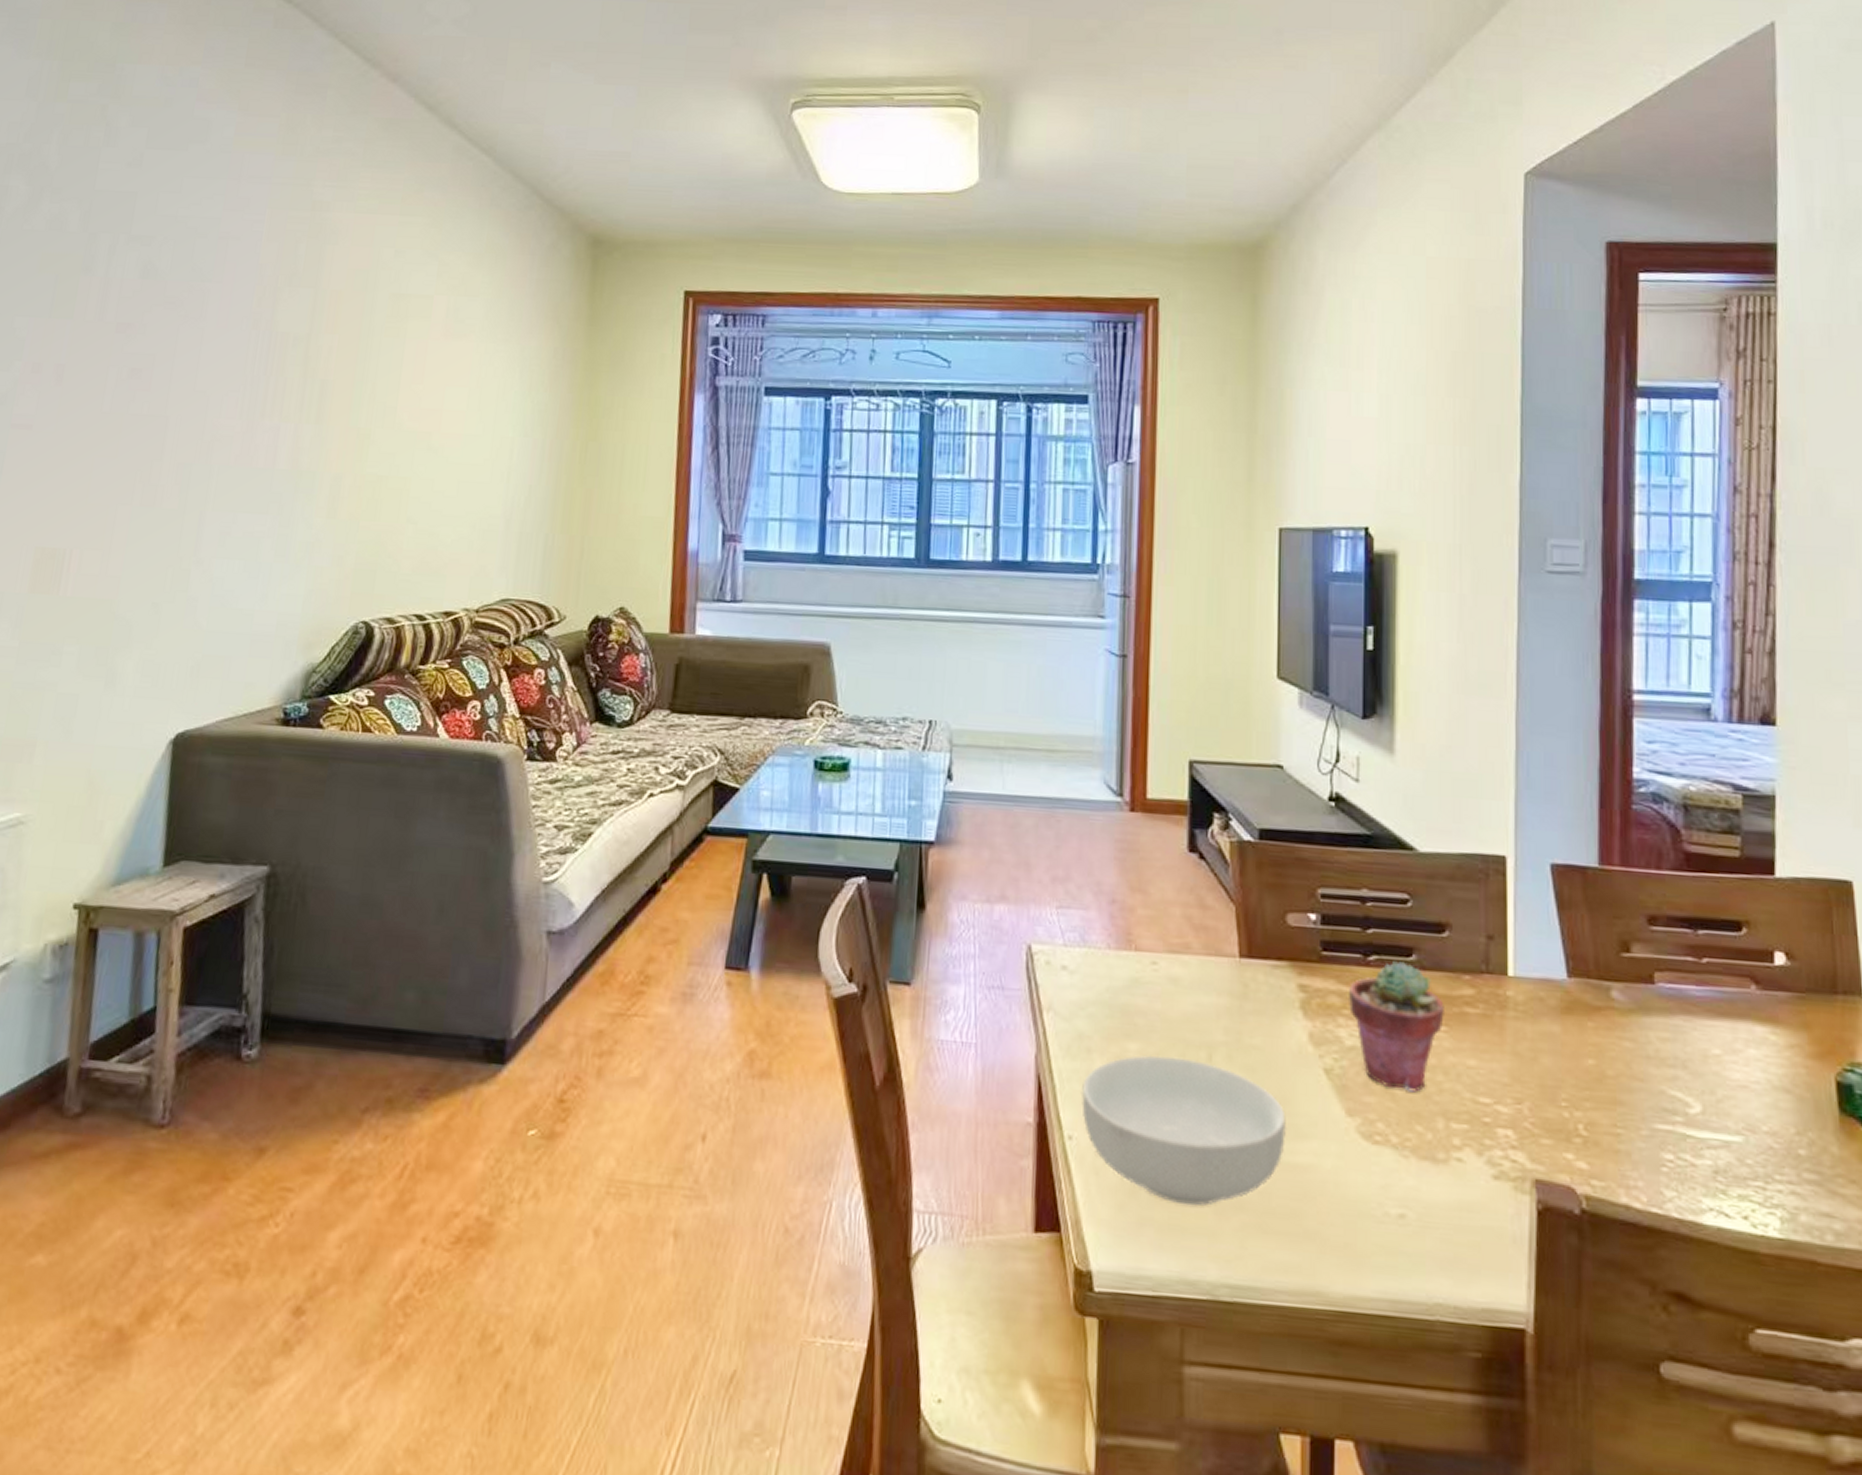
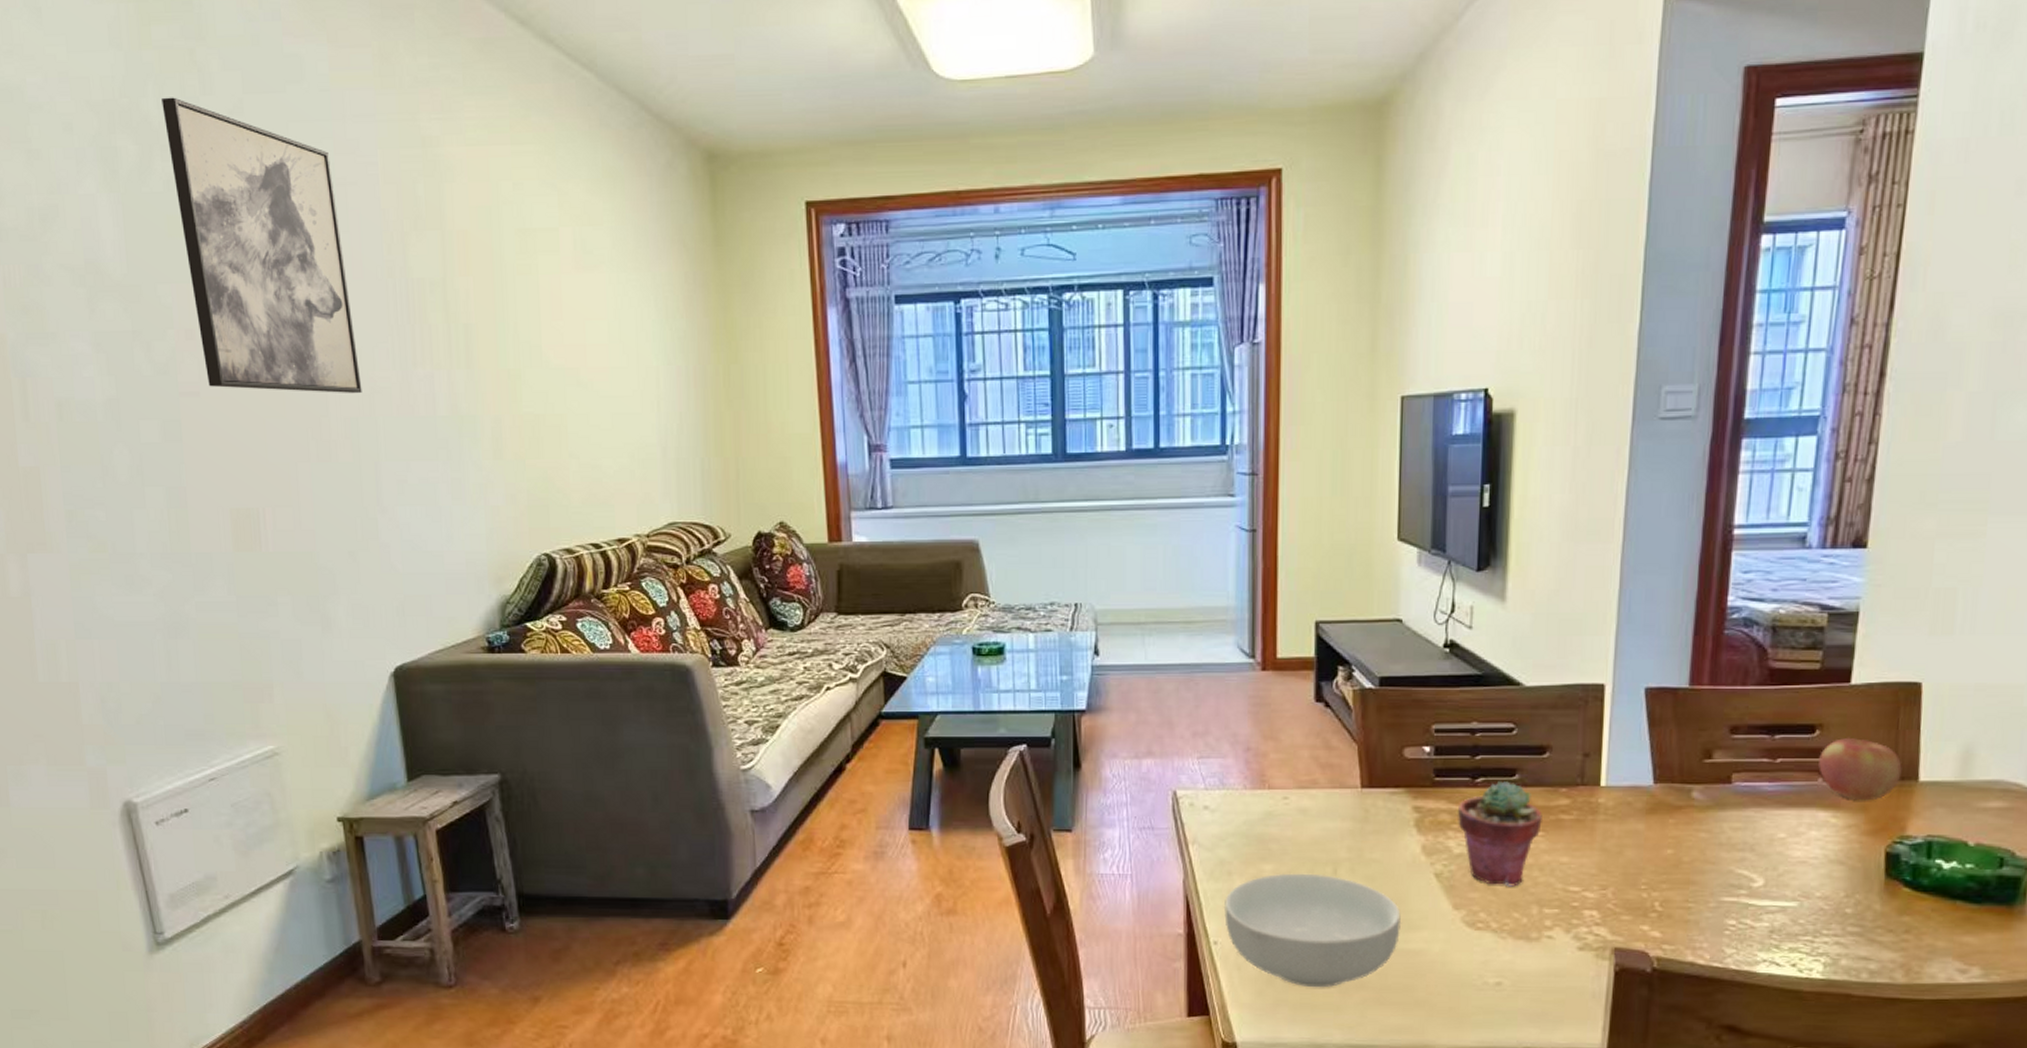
wall art: none [43,145,218,439] -> present [162,97,362,393]
apple: none [1748,938,1843,1017] -> present [1817,737,1902,801]

